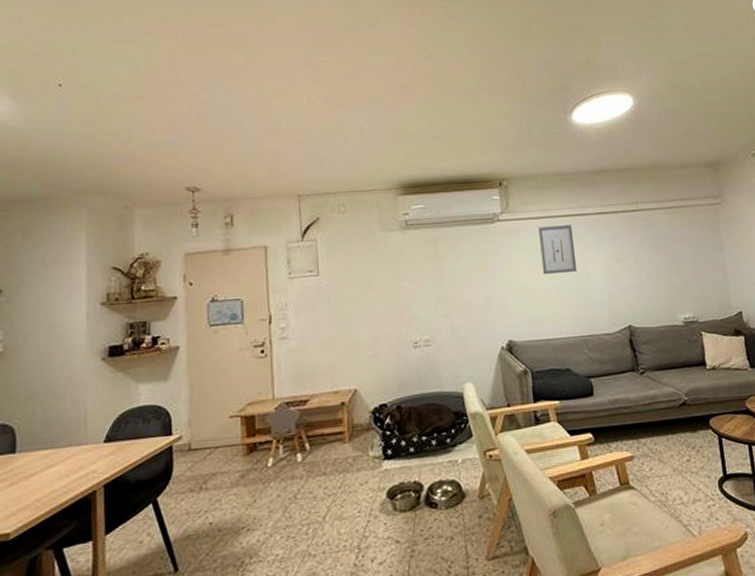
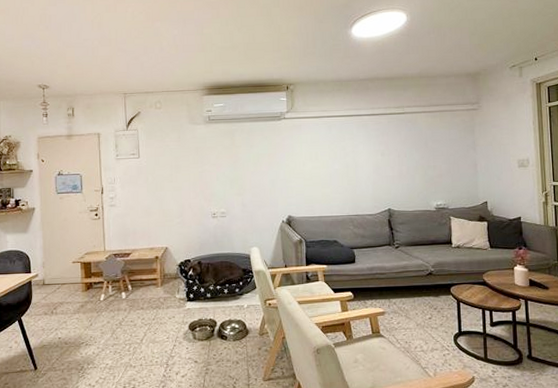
wall art: present [538,225,578,275] -> none [318,124,348,165]

